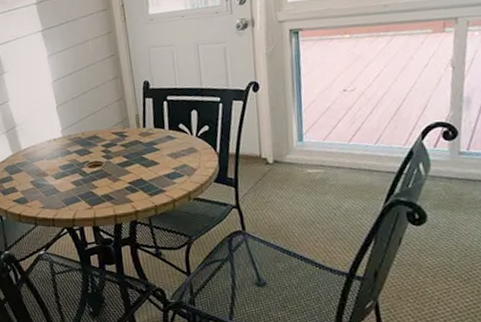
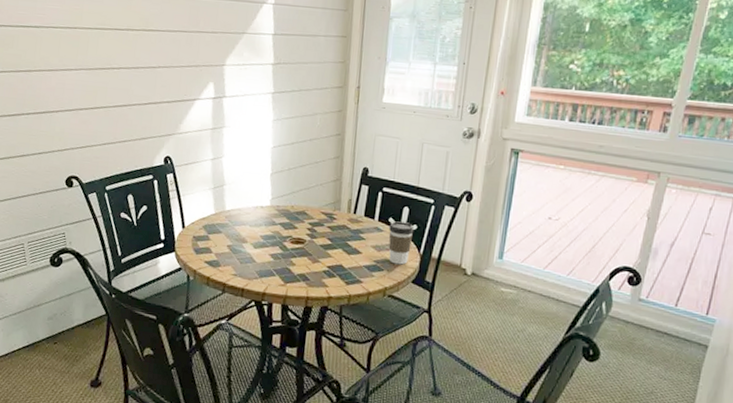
coffee cup: none [181,125,207,168] -> present [388,221,414,265]

